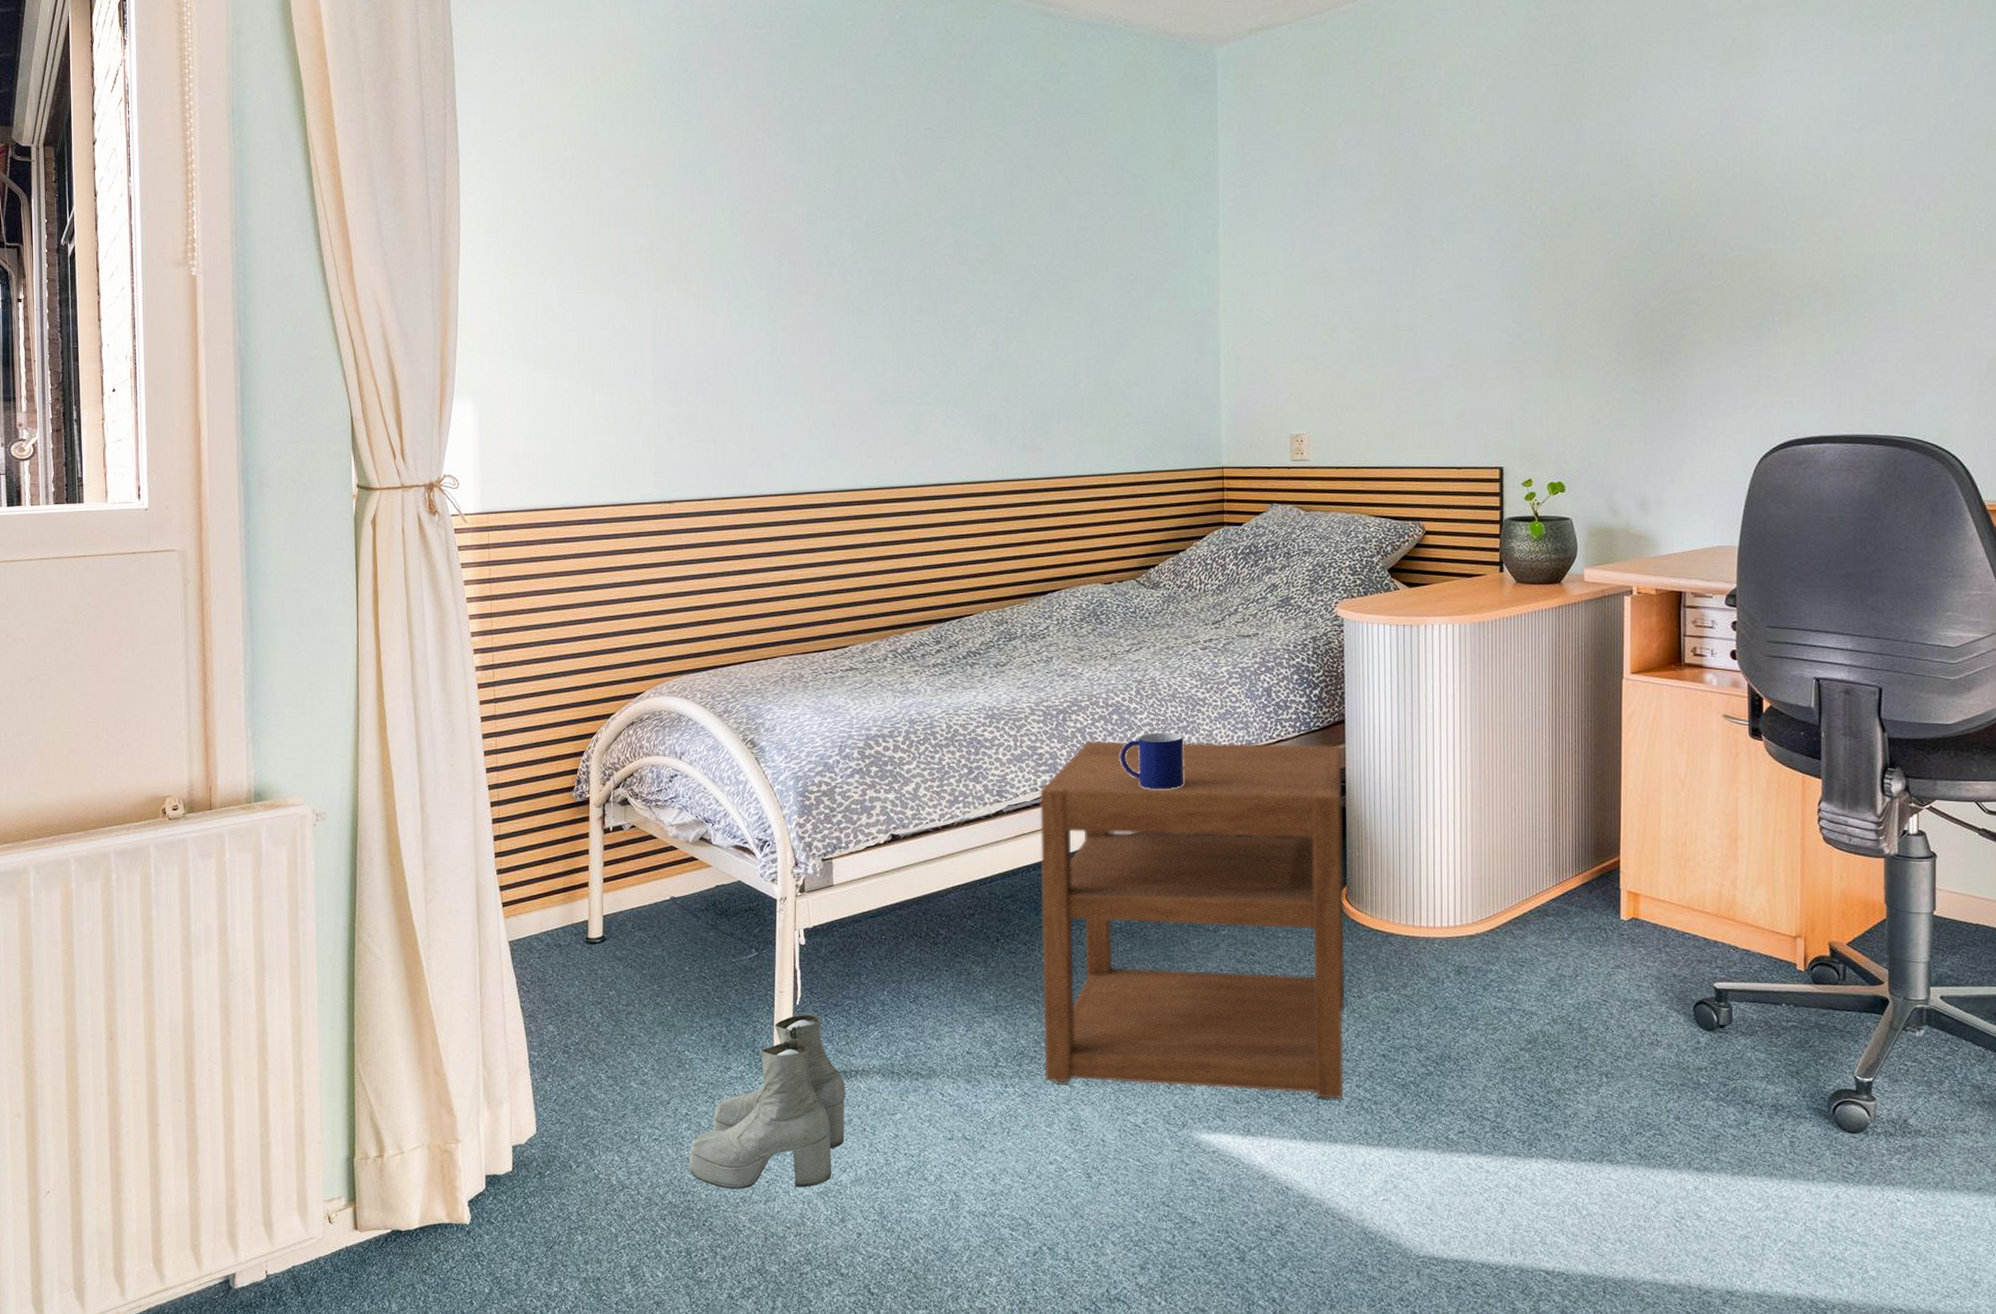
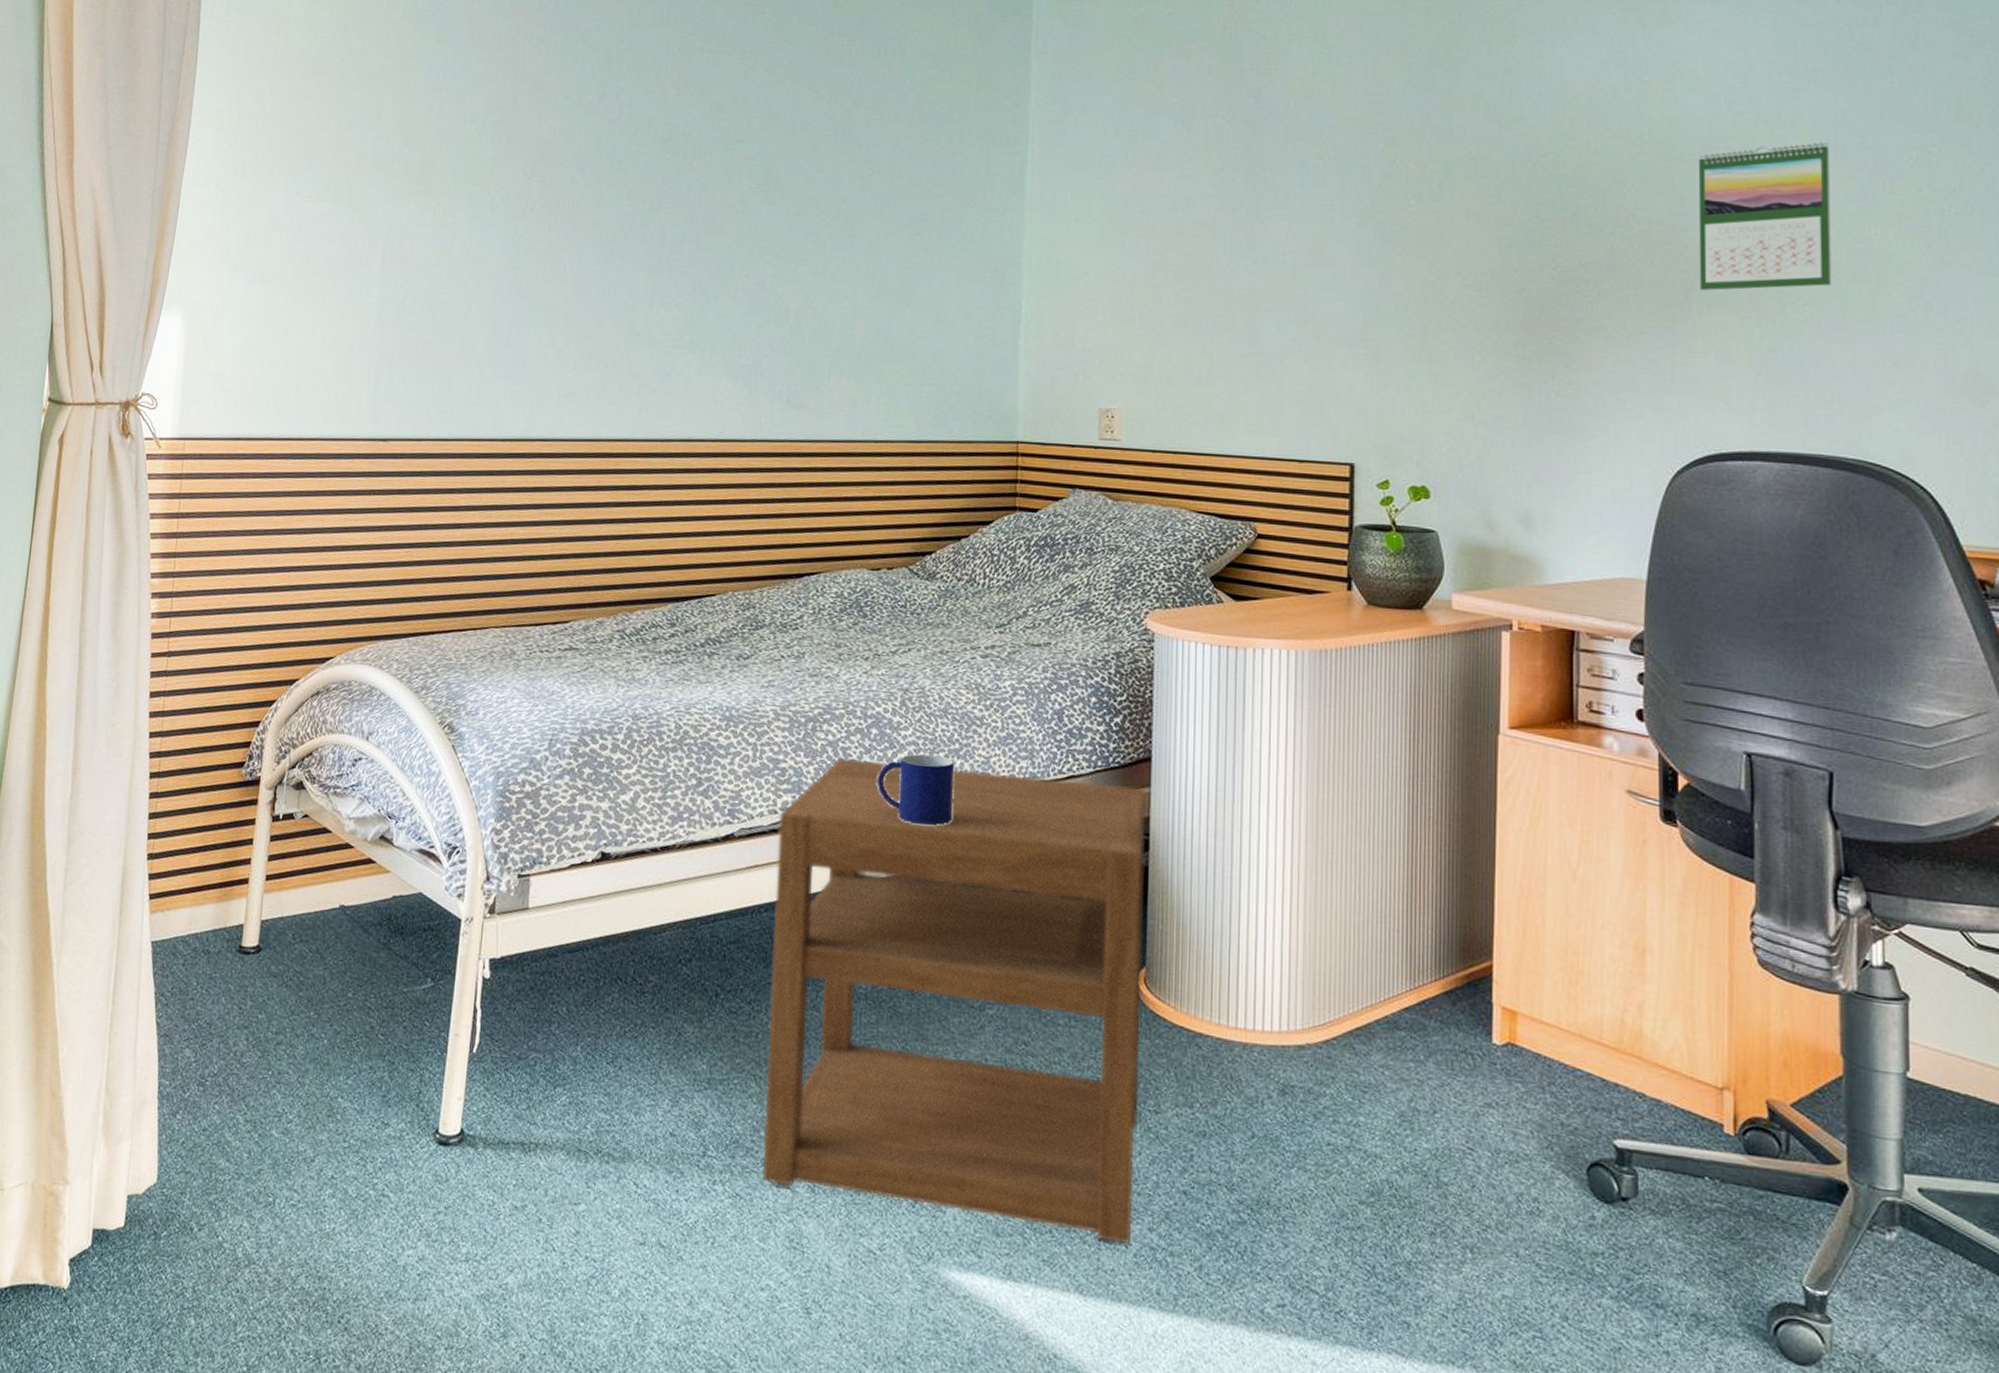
boots: present [689,1014,846,1189] -> none [328,1065,522,1288]
calendar: none [1780,172,1886,304] -> present [1698,142,1832,291]

